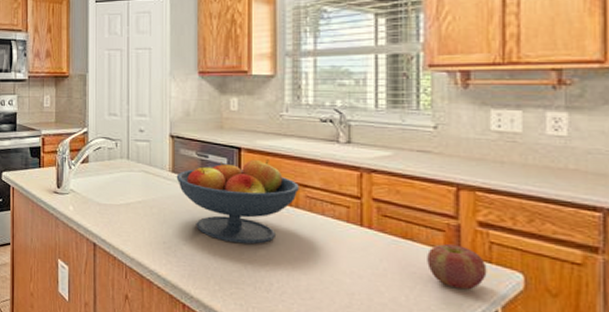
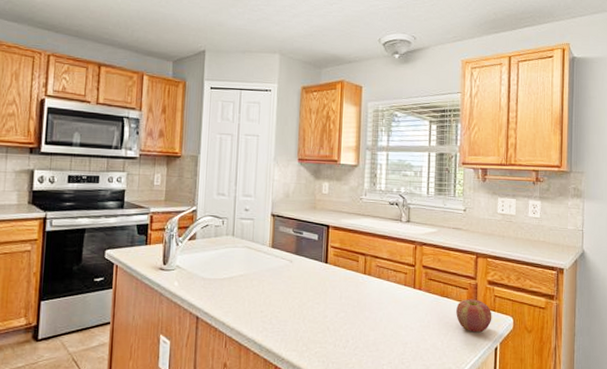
fruit bowl: present [176,159,299,245] -> none [275,235,372,309]

